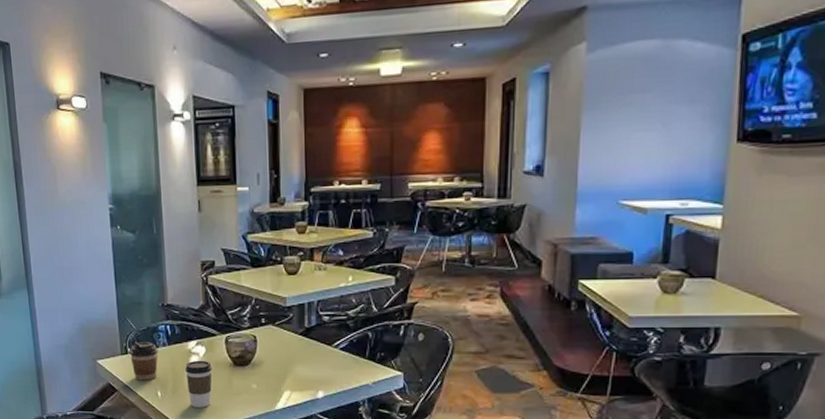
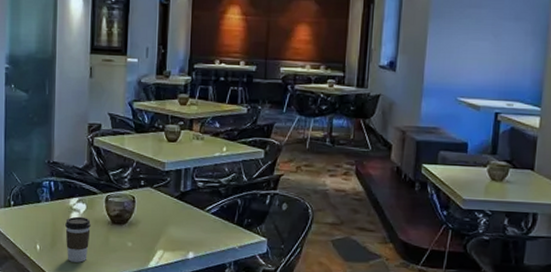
coffee cup: present [130,342,158,381] -> none [13,196,41,234]

